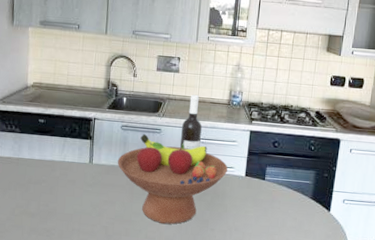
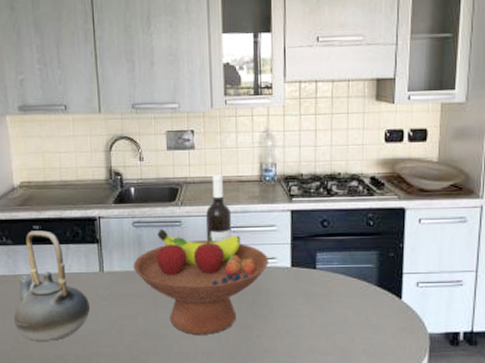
teapot: none [12,123,77,216] -> present [13,230,90,341]

